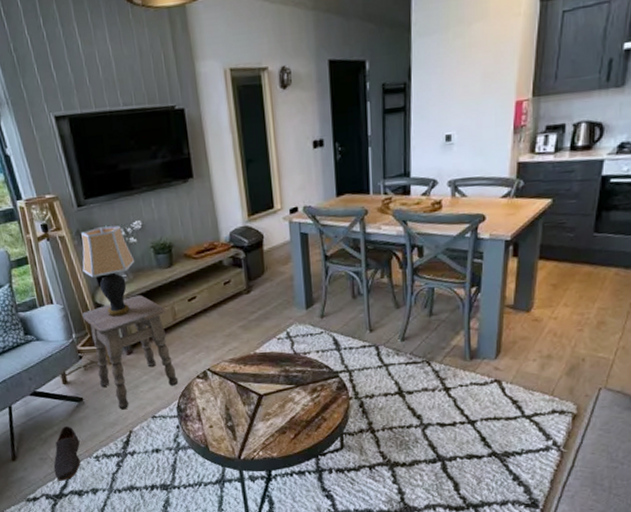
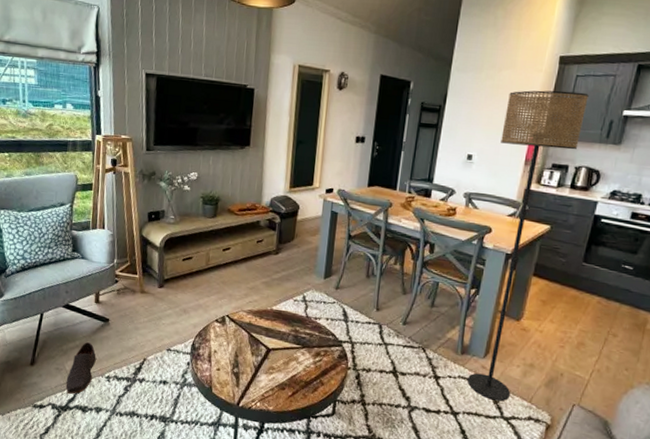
table lamp: present [81,225,135,317] -> none [137,171,185,252]
side table: present [81,295,179,410] -> none [126,236,201,338]
floor lamp: none [481,31,580,401] -> present [467,90,589,401]

